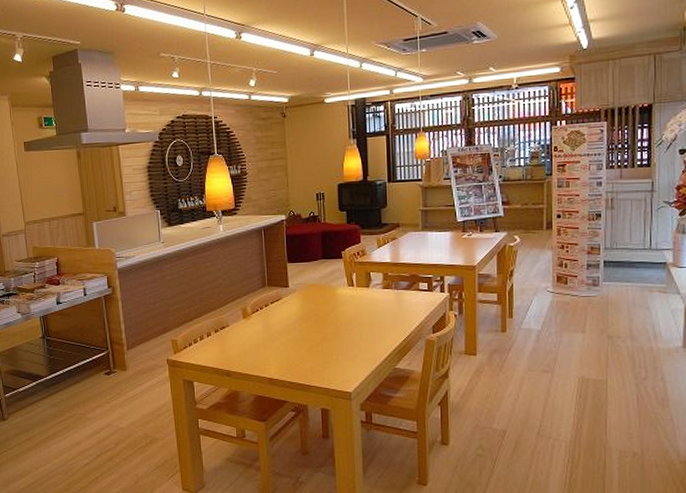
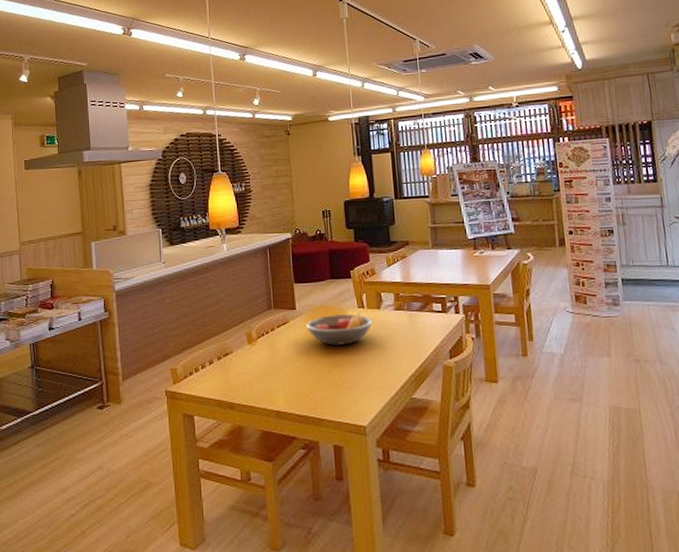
fruit bowl: none [297,290,361,320] -> present [305,312,373,345]

